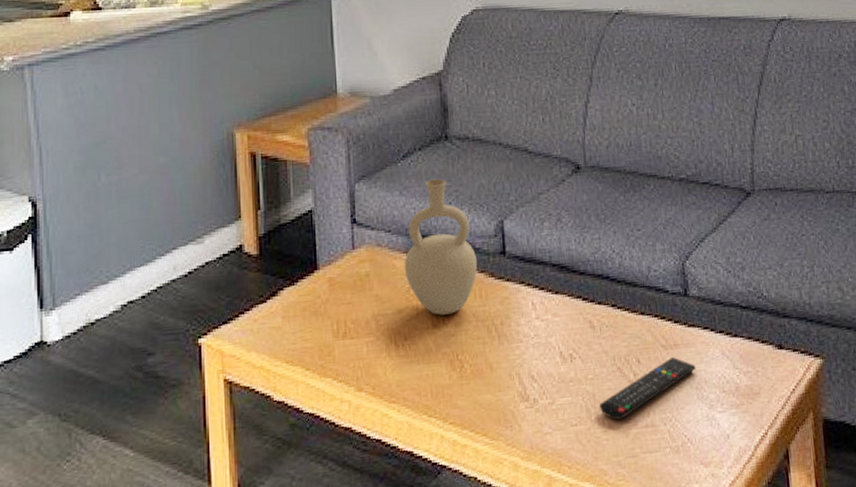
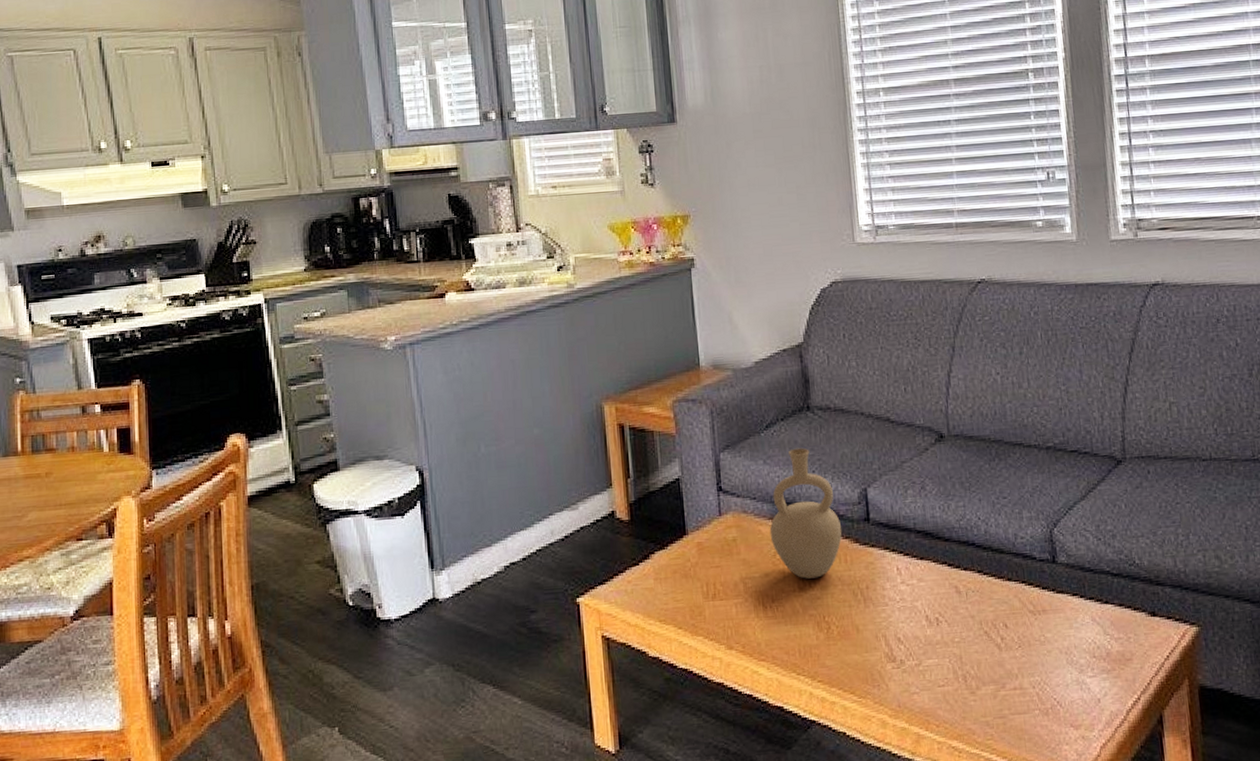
remote control: present [599,356,696,420] -> none [966,622,1066,682]

